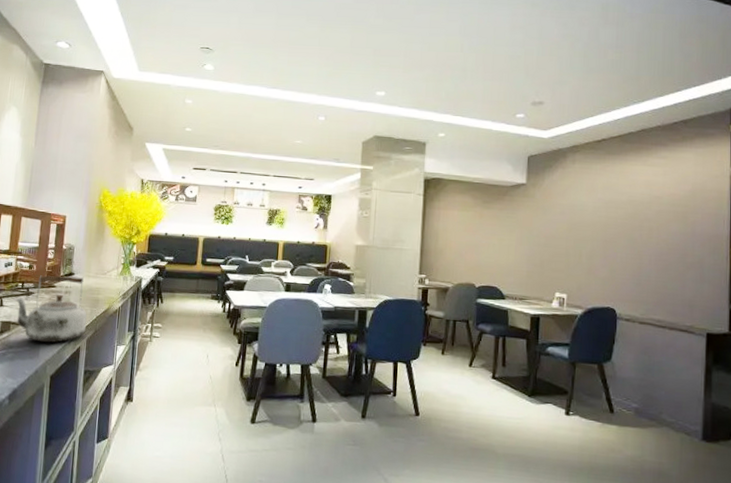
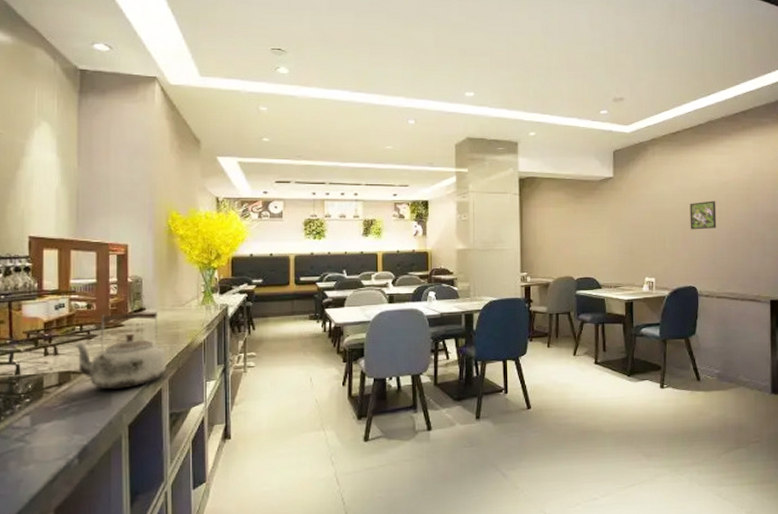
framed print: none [612,216,645,247] -> present [690,200,717,230]

